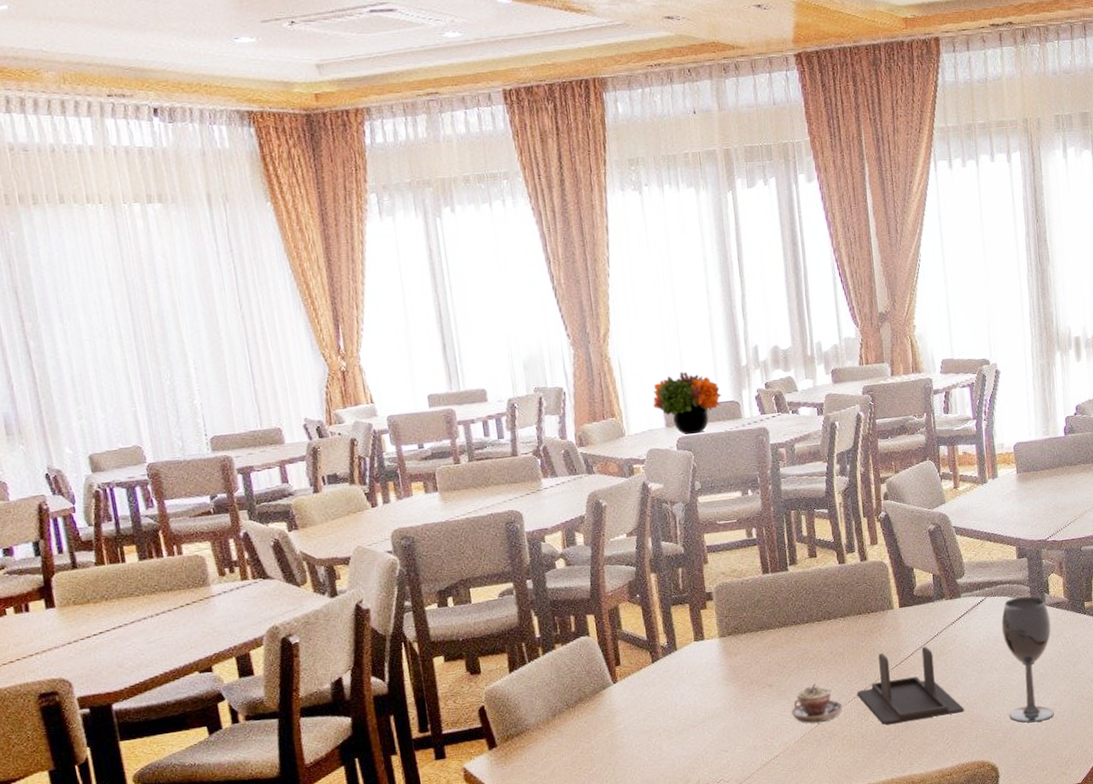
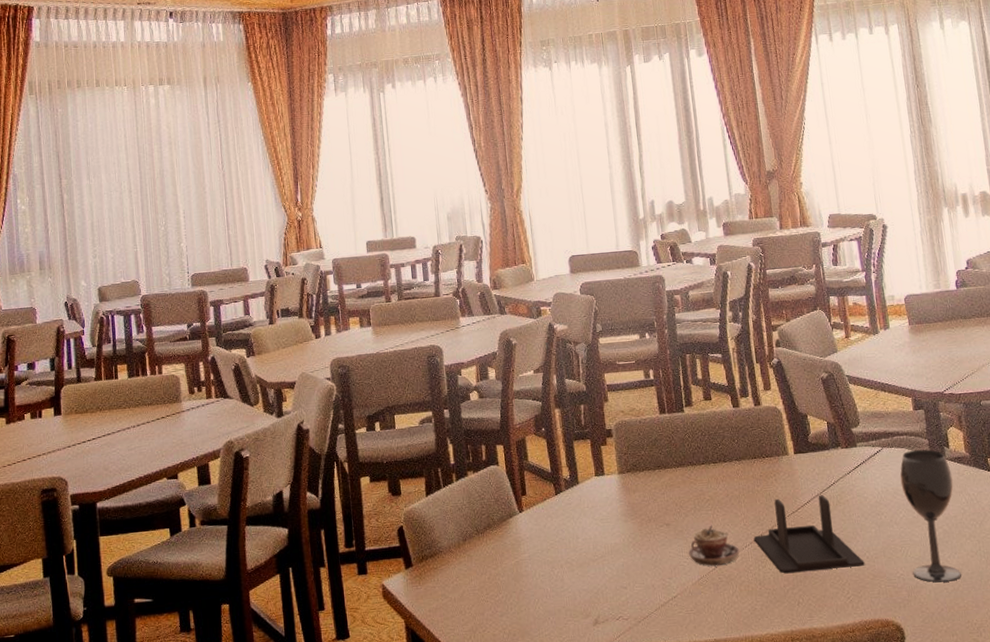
flower arrangement: present [653,371,722,435] -> none [559,223,621,281]

